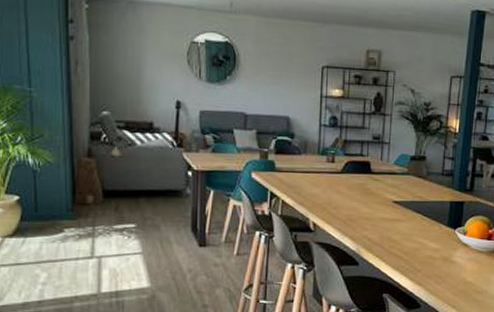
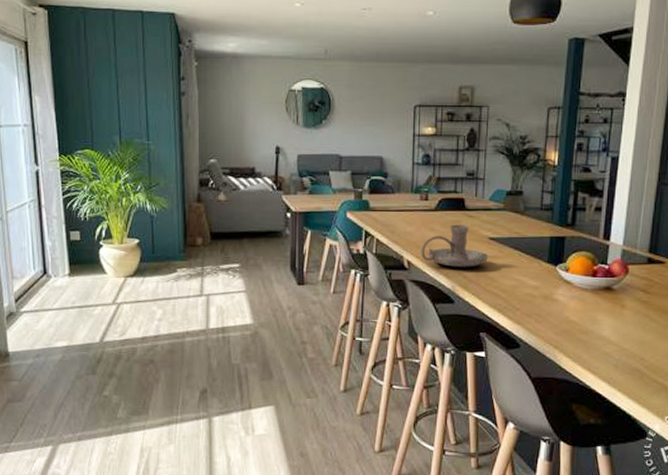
candle holder: none [326,187,393,230] -> present [421,224,489,267]

